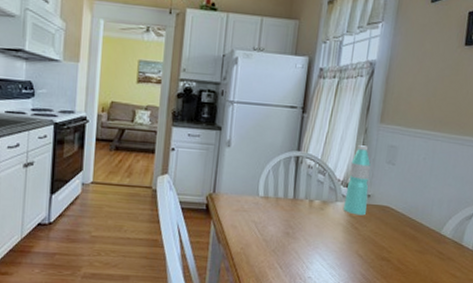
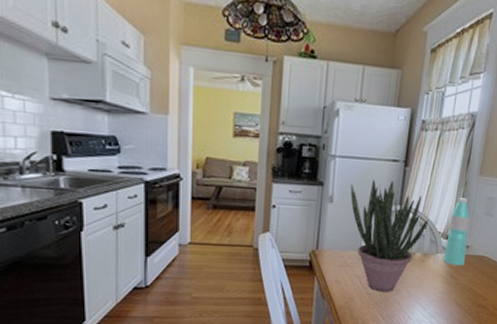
potted plant: none [247,125,328,240] -> present [350,179,429,292]

